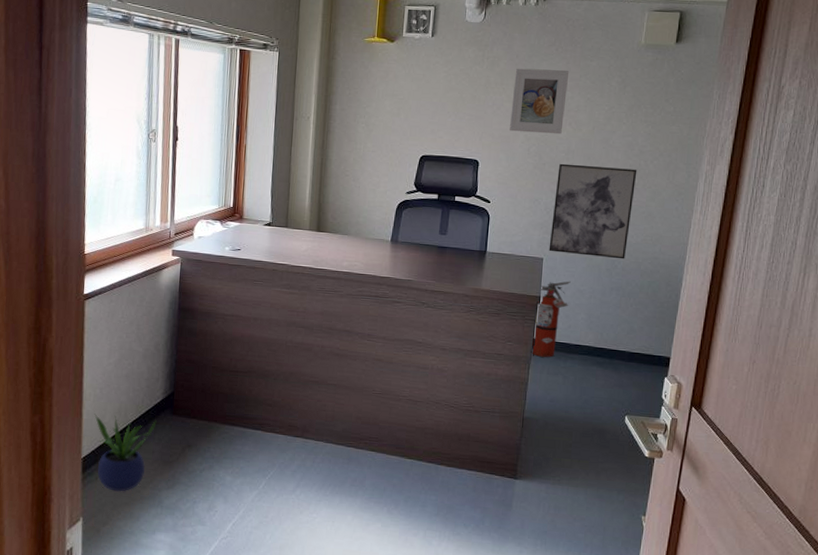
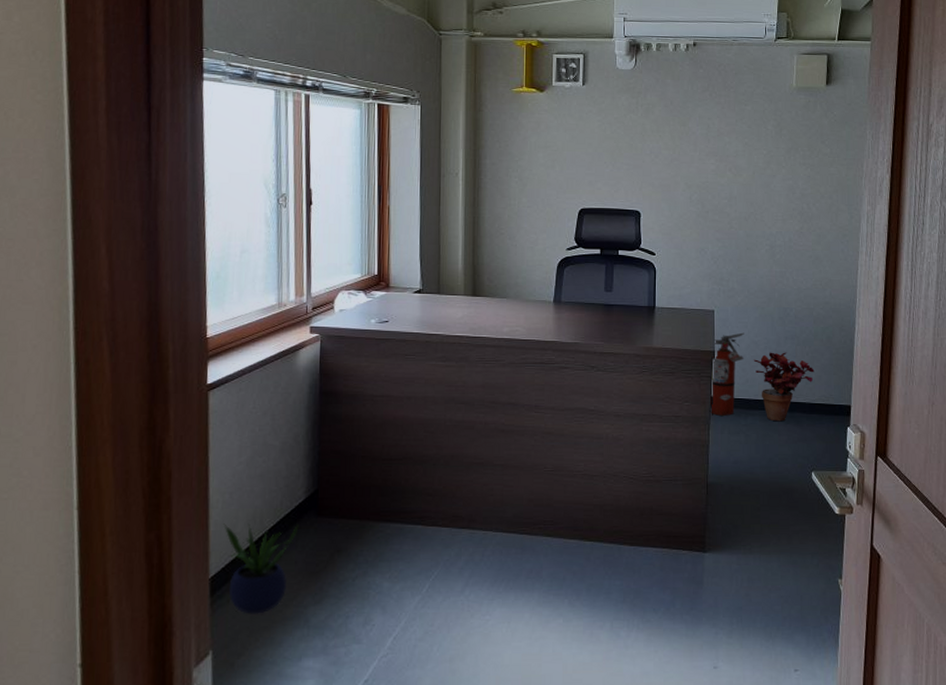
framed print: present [510,68,570,135] -> none [669,114,725,181]
wall art: present [549,163,637,259] -> none [719,210,801,306]
potted plant: none [577,301,637,367] -> present [753,352,815,422]

